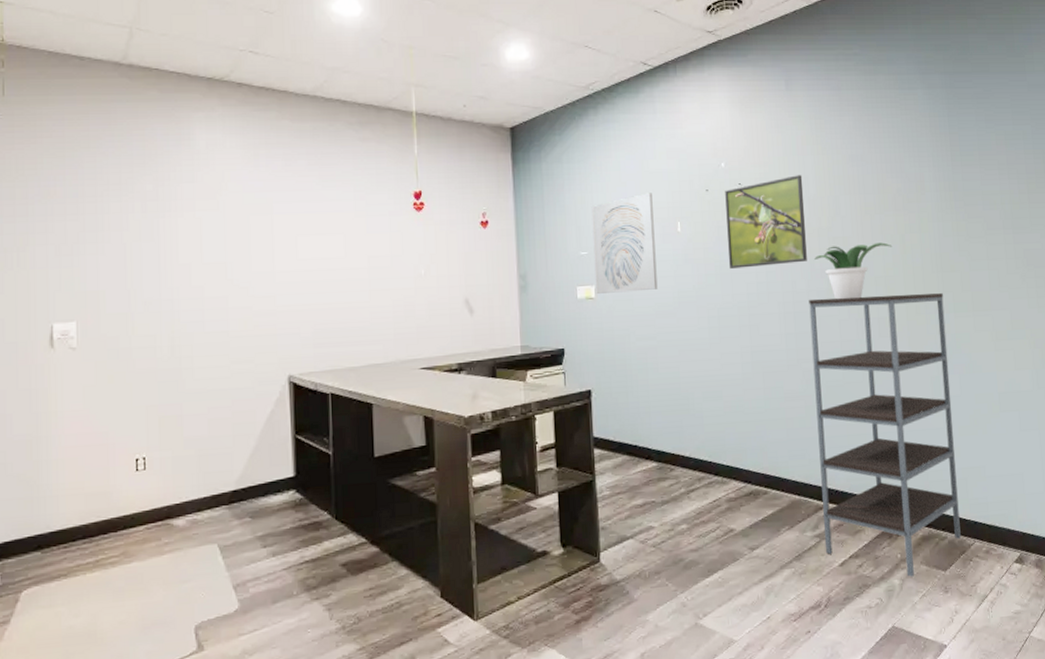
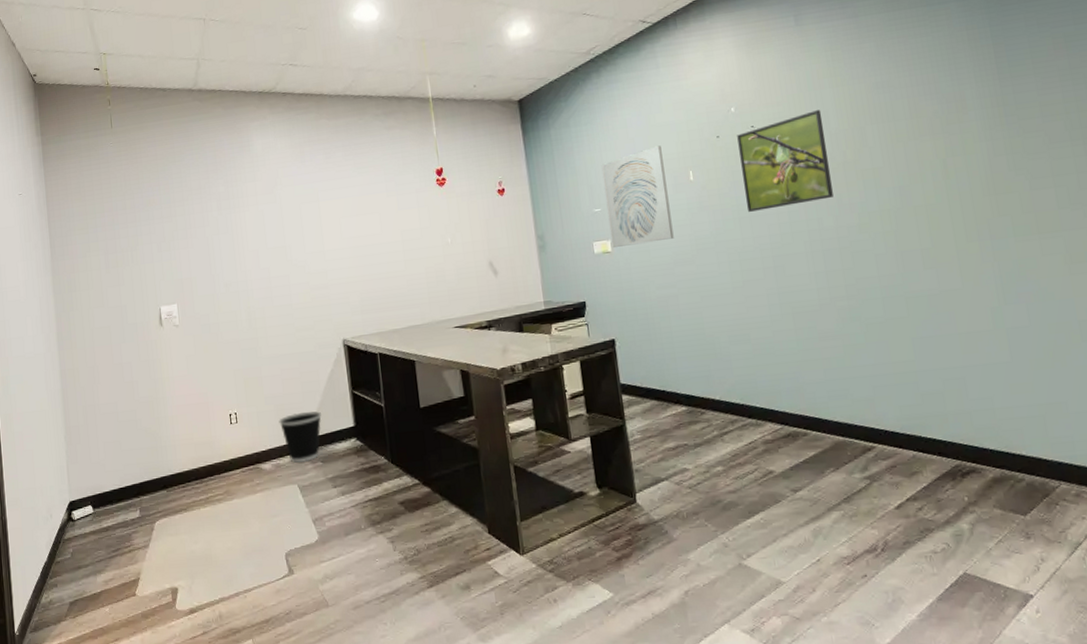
wastebasket: none [200,457,255,518] -> present [279,411,322,463]
shelving unit: present [809,293,961,577] -> none [838,217,1042,522]
potted plant: present [814,242,893,300] -> none [841,169,933,234]

